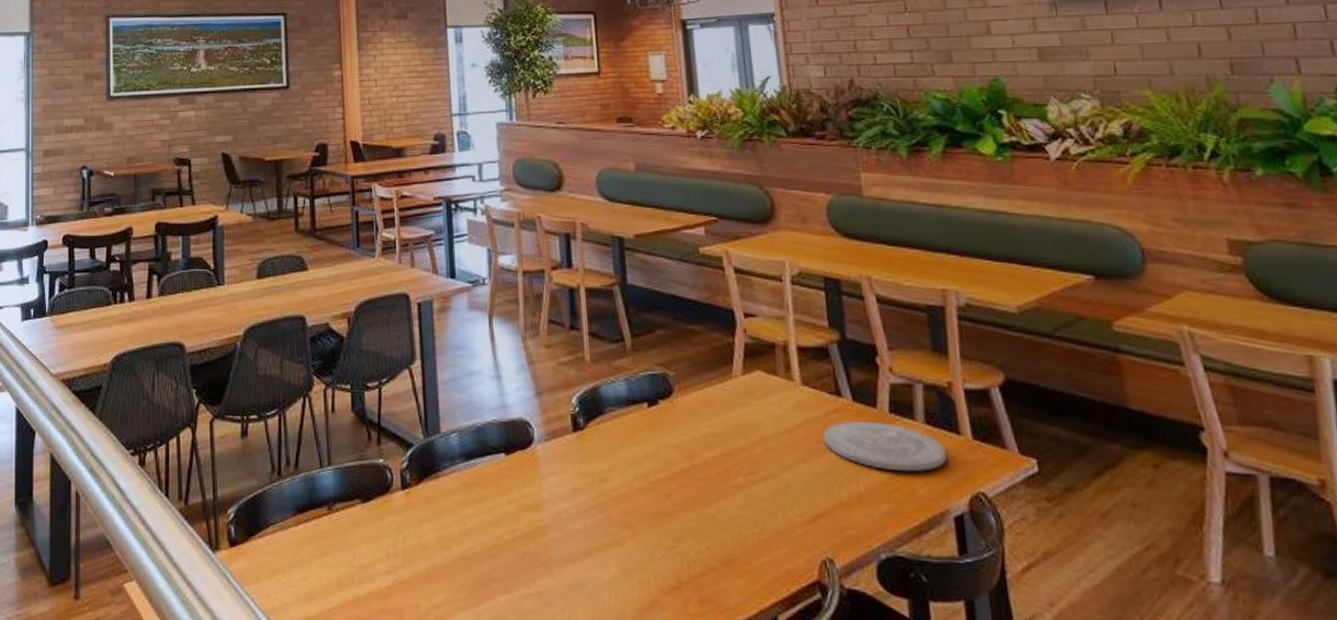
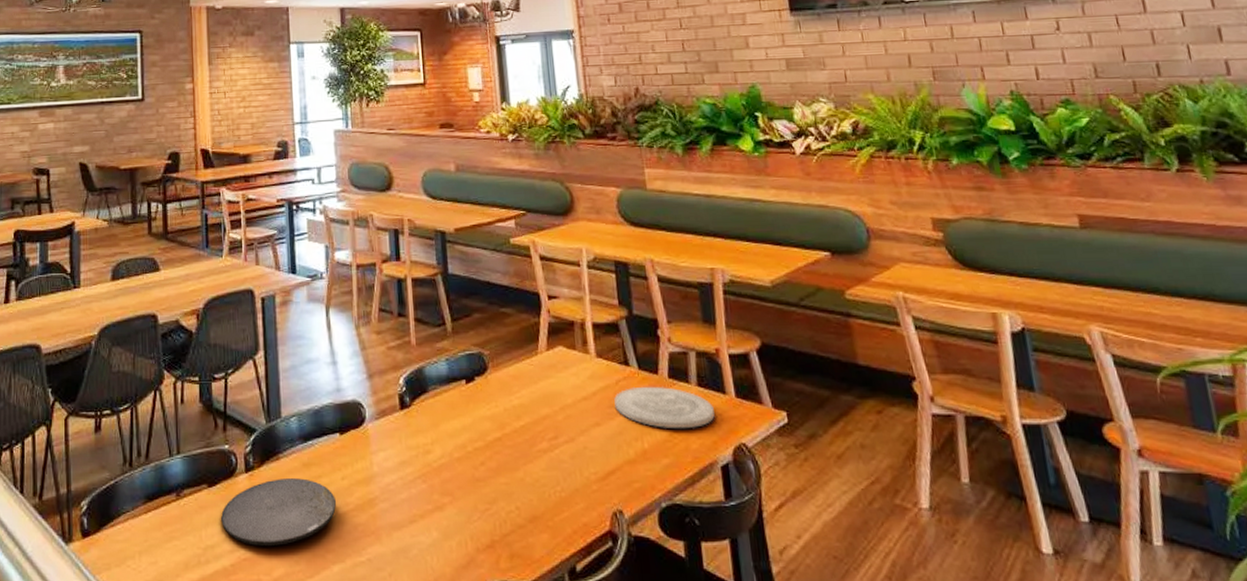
plate: none [376,498,502,570] -> present [221,478,336,546]

